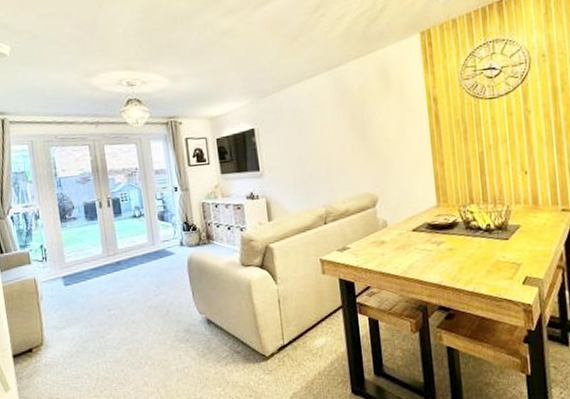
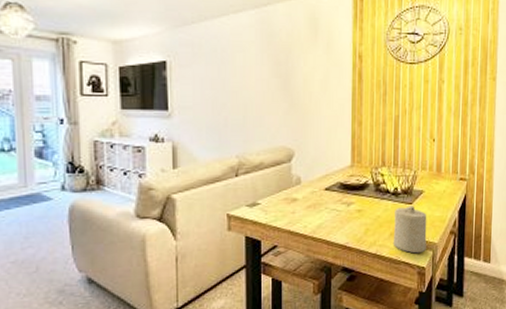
candle: none [489,241,531,290] -> present [393,206,427,254]

